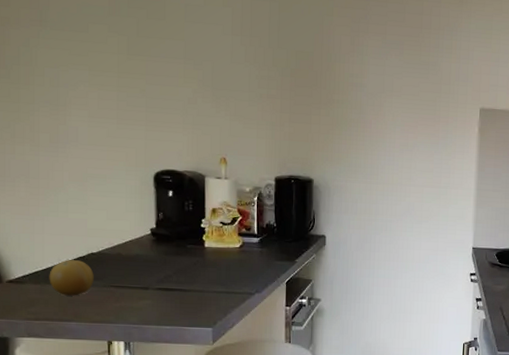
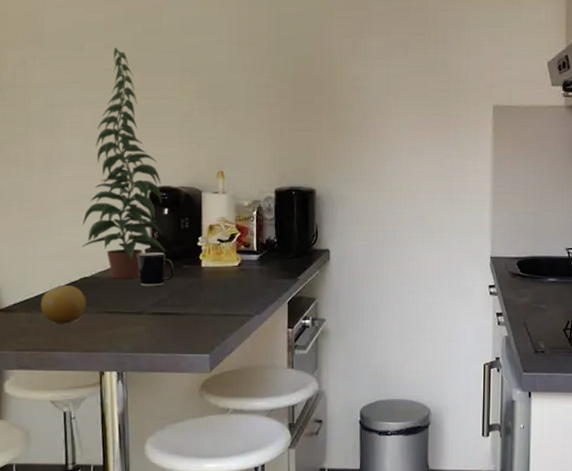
plant: none [88,32,172,256] -> present [81,48,167,279]
mug: none [142,231,178,264] -> present [137,252,174,287]

